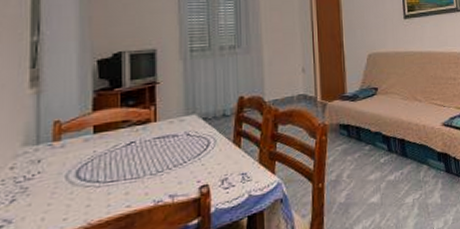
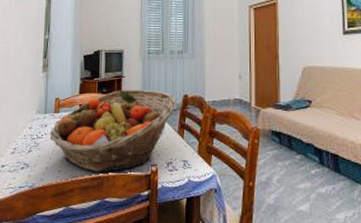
fruit basket: none [46,95,230,211] -> present [49,90,176,173]

